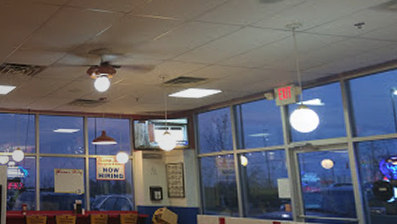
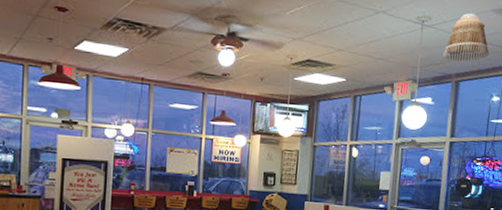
lamp shade: none [323,14,378,60] -> present [443,13,490,61]

